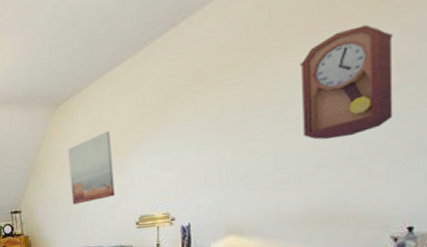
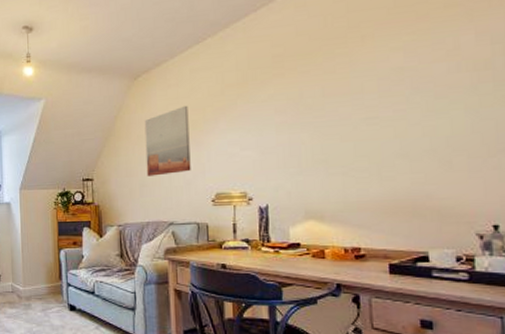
pendulum clock: present [300,24,393,140] -> none [377,24,472,131]

